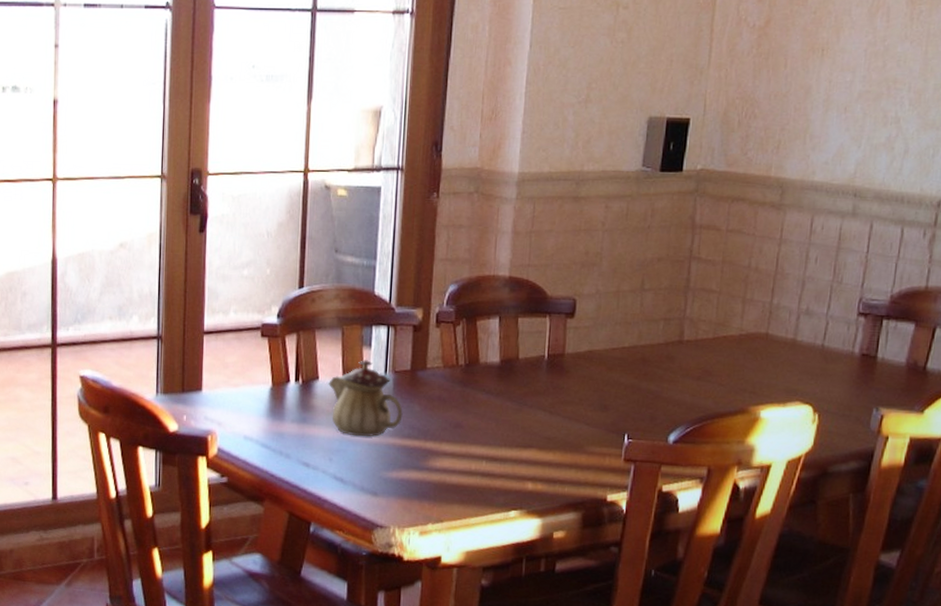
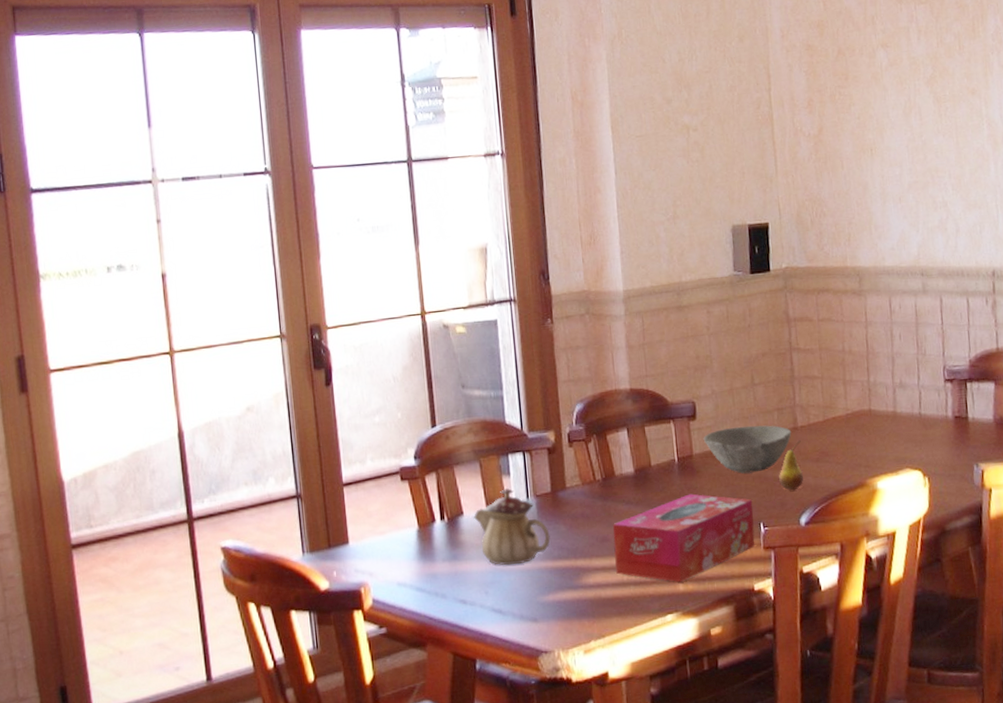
tissue box: none [465,393,621,481] -> present [612,493,755,583]
bowl: none [578,331,676,382] -> present [703,425,792,474]
fruit: none [653,355,684,406] -> present [779,440,803,491]

